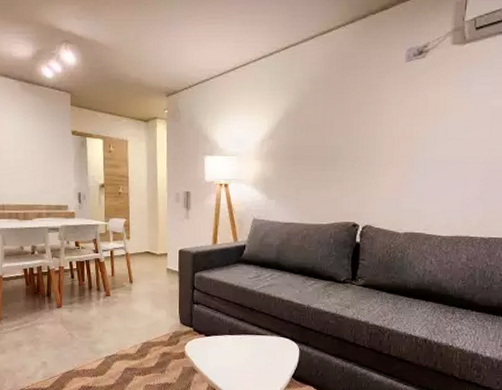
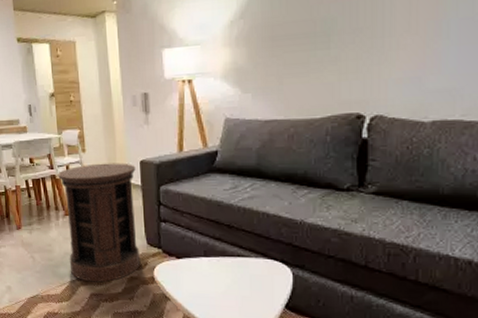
side table: none [102,250,175,358] -> present [58,163,141,283]

